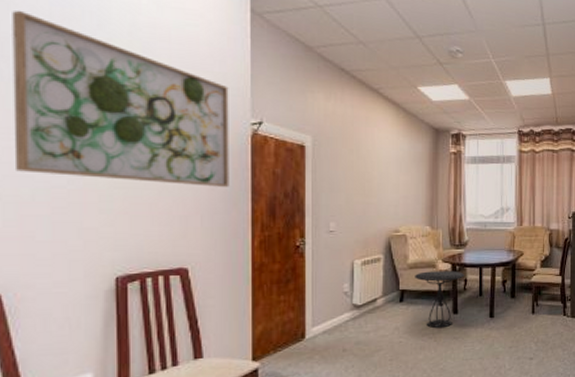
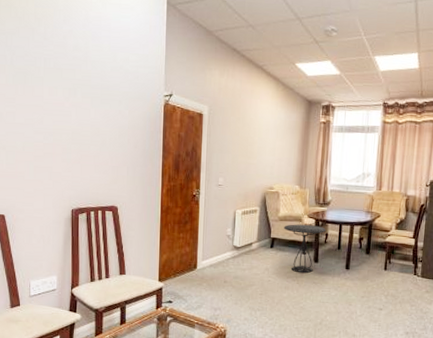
wall art: present [12,10,229,187] -> none [13,11,149,146]

